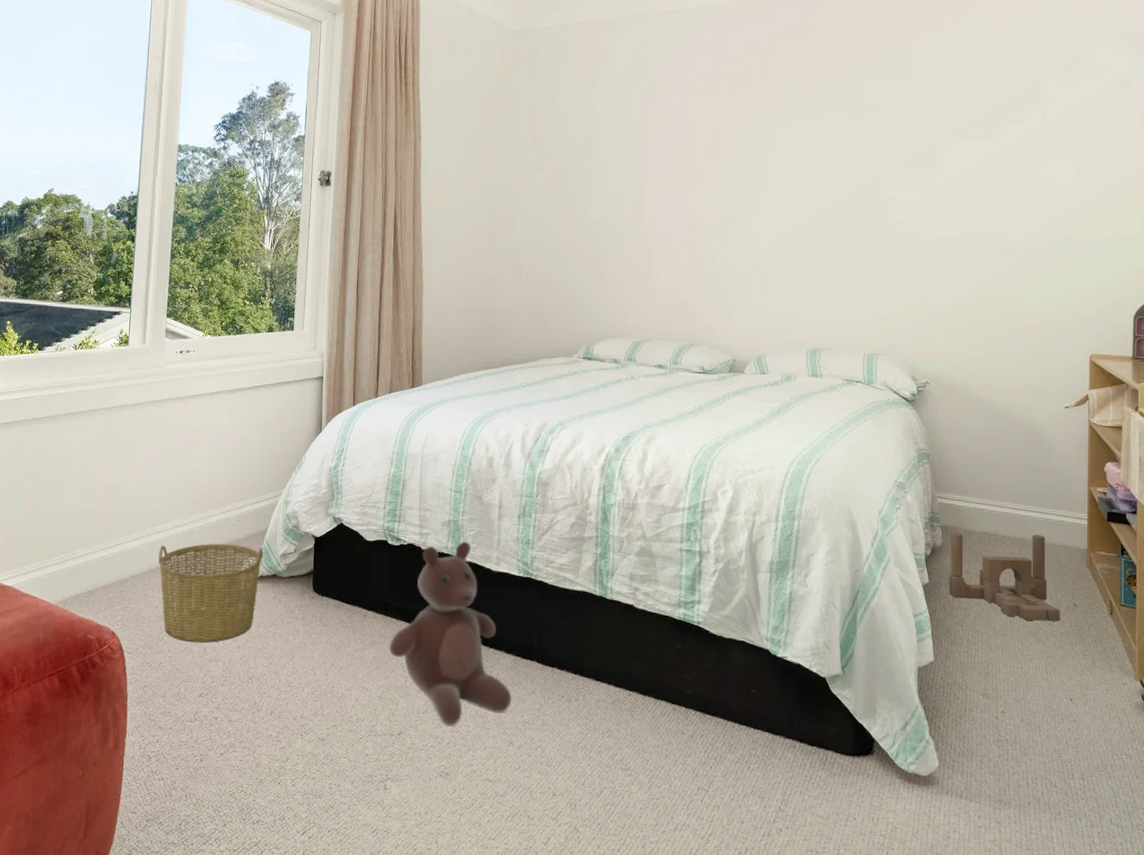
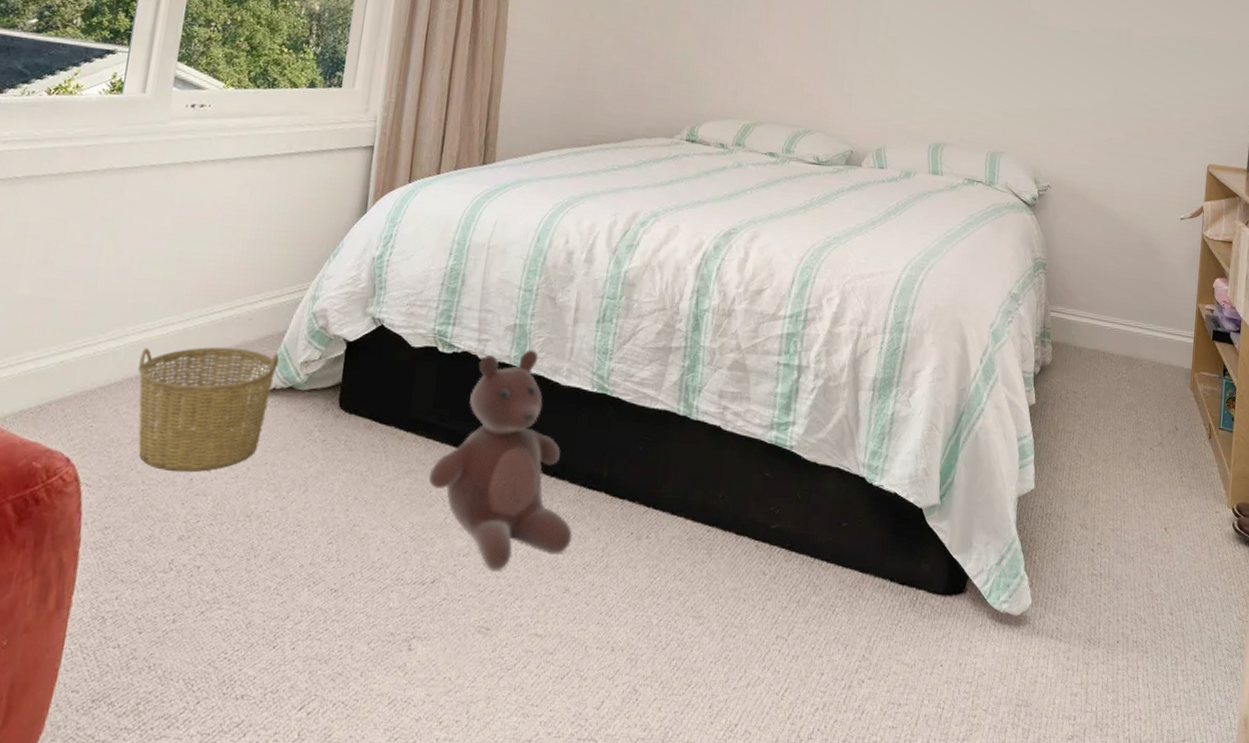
toy blocks: present [948,532,1060,622] -> none [1054,349,1162,446]

